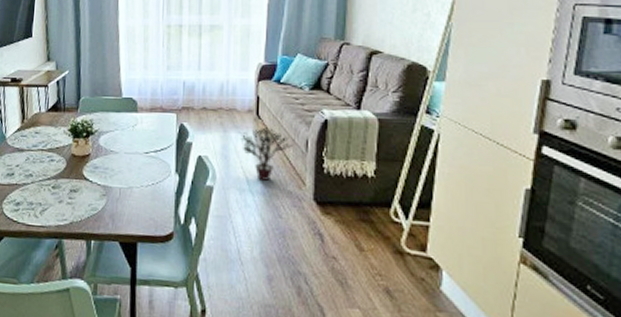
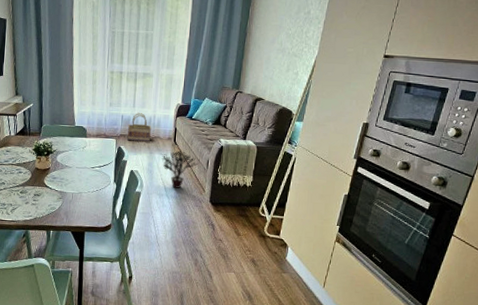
basket: none [191,77,225,116] -> present [127,113,152,141]

